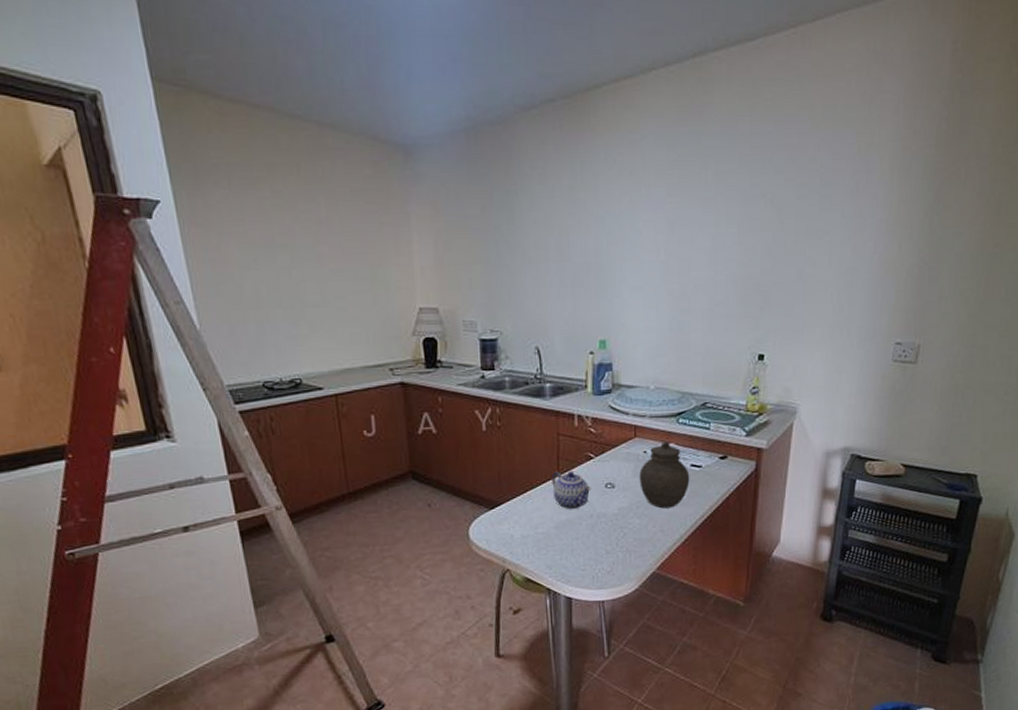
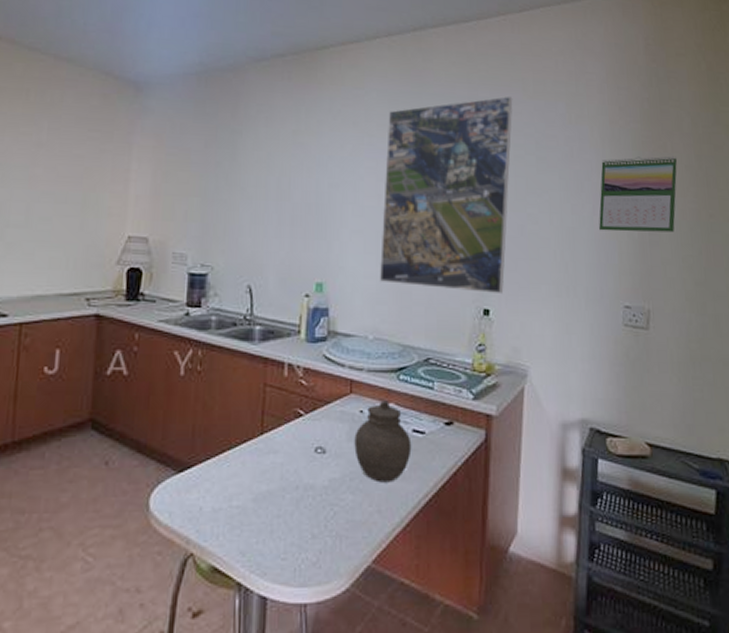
teapot: present [552,471,591,510] -> none [253,429,299,479]
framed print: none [659,127,799,340] -> present [379,95,513,295]
calendar: none [879,182,969,269] -> present [599,156,677,233]

